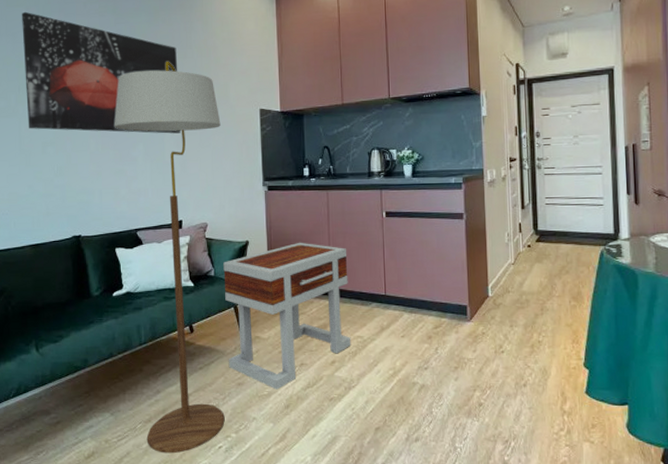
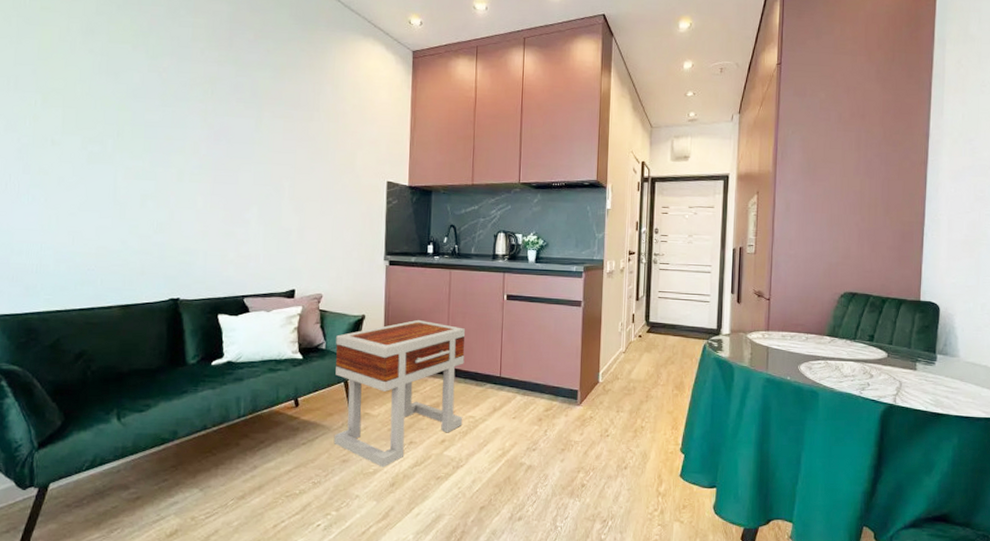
wall art: present [22,11,181,134] -> none [125,50,303,199]
floor lamp: present [114,61,225,454] -> none [226,121,345,532]

